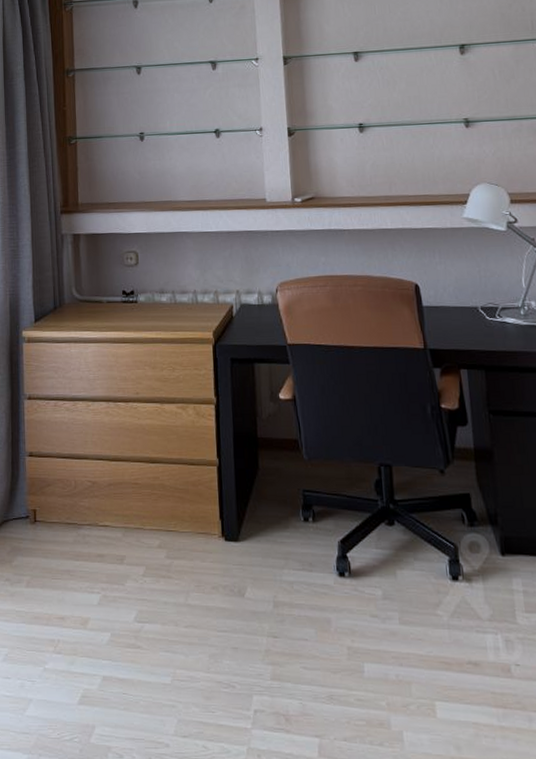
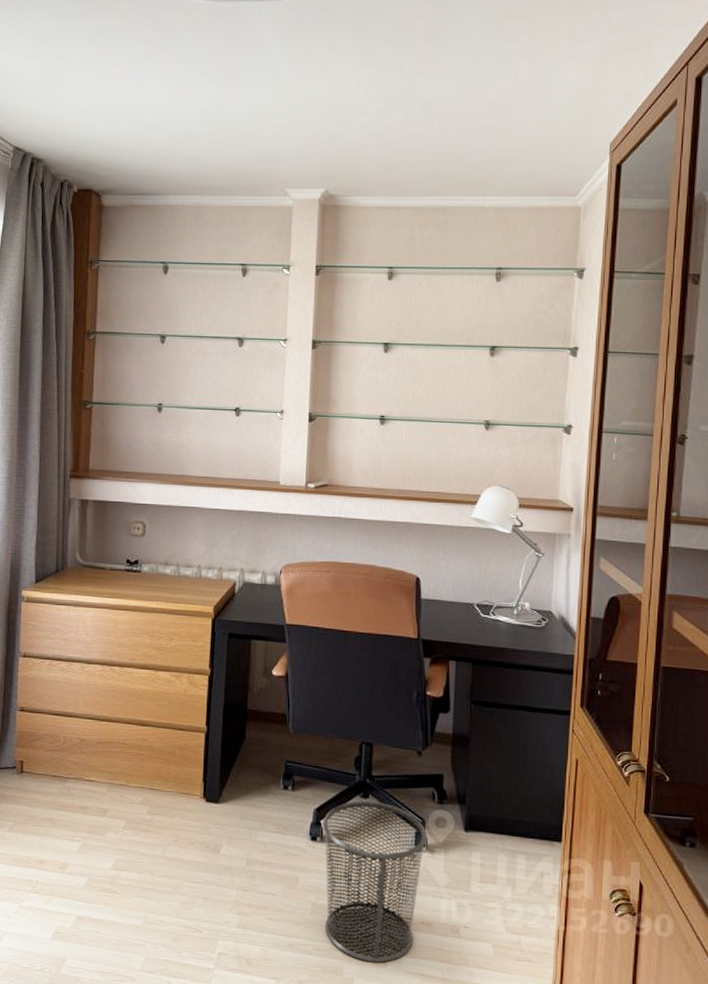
waste bin: none [349,528,462,712] -> present [323,800,427,963]

